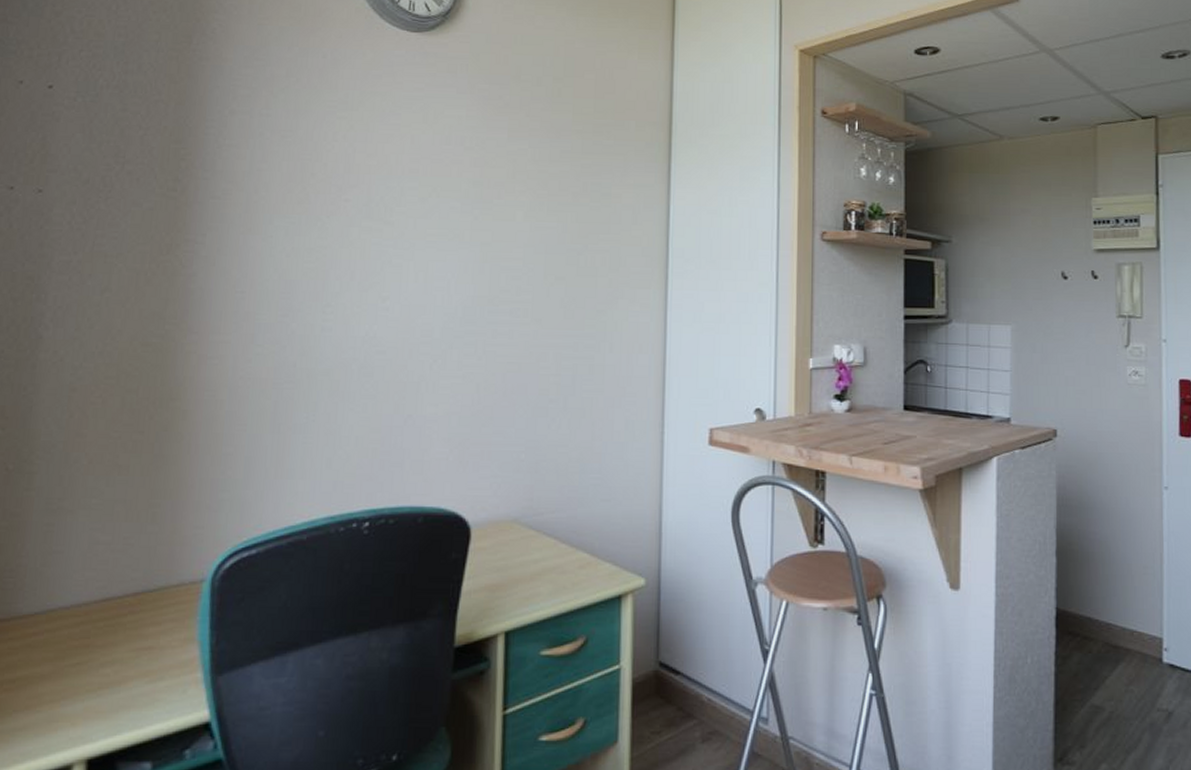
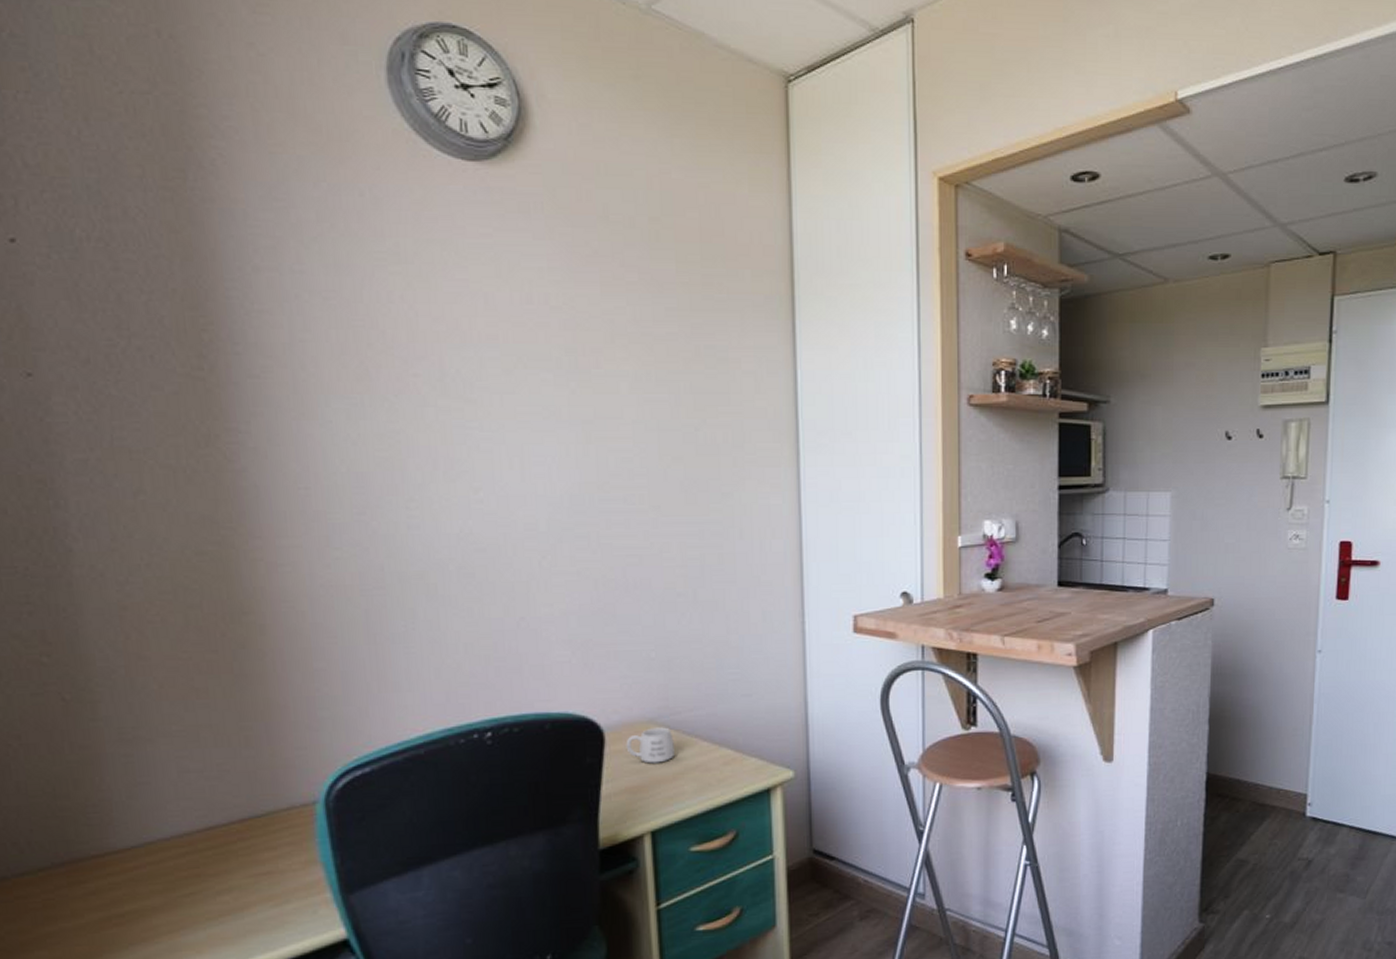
mug: none [489,527,535,563] -> present [626,727,674,764]

